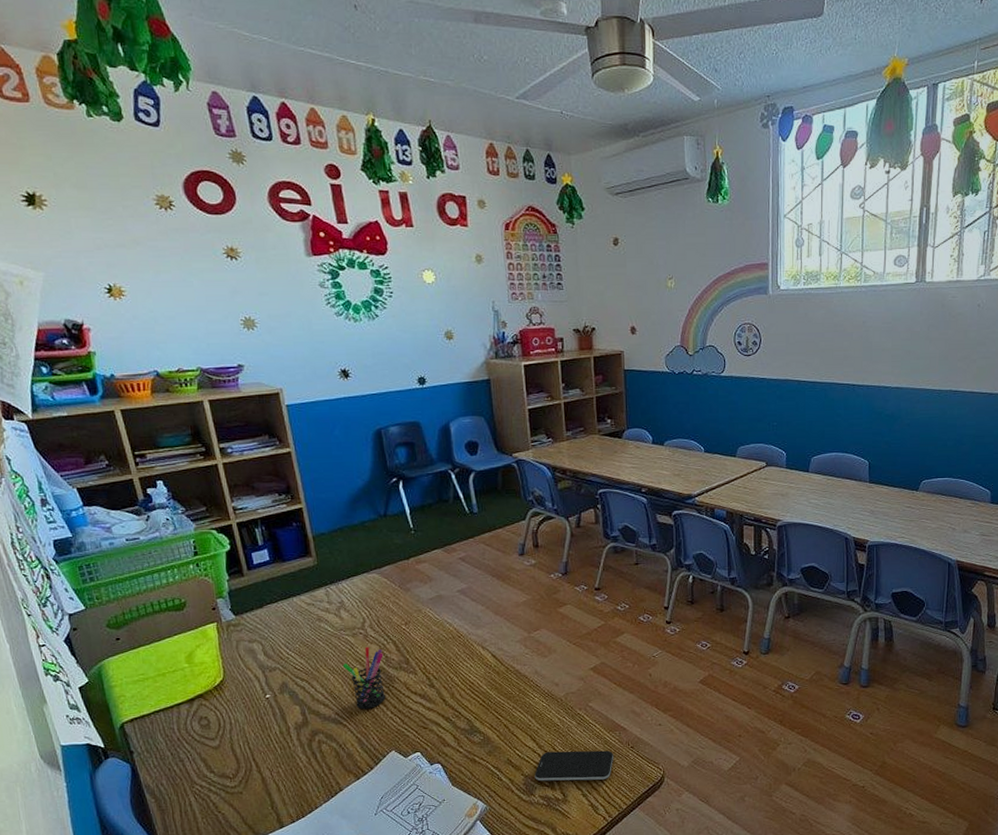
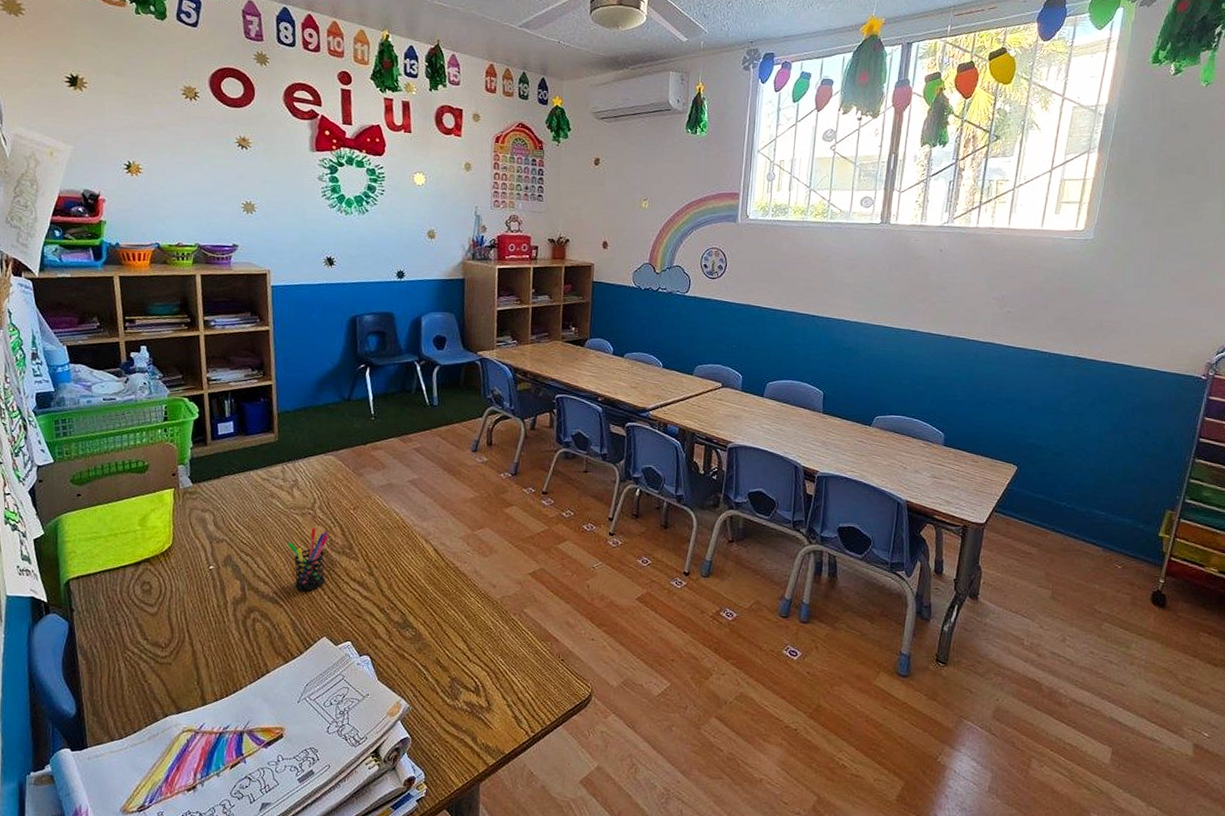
smartphone: present [534,750,613,782] -> none [461,655,543,691]

